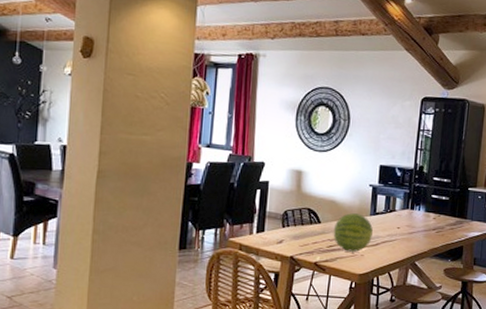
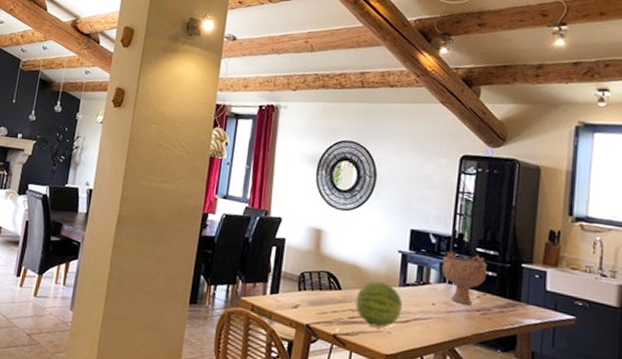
decorative bowl: none [405,181,441,225] -> present [441,250,487,304]

